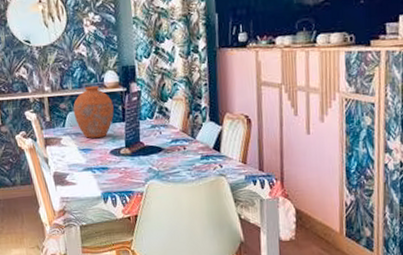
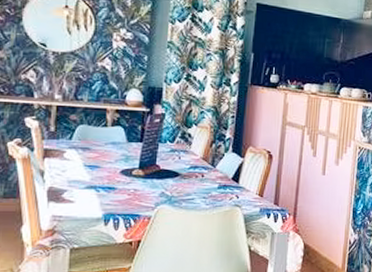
vase: present [73,85,114,139] -> none [84,101,132,156]

